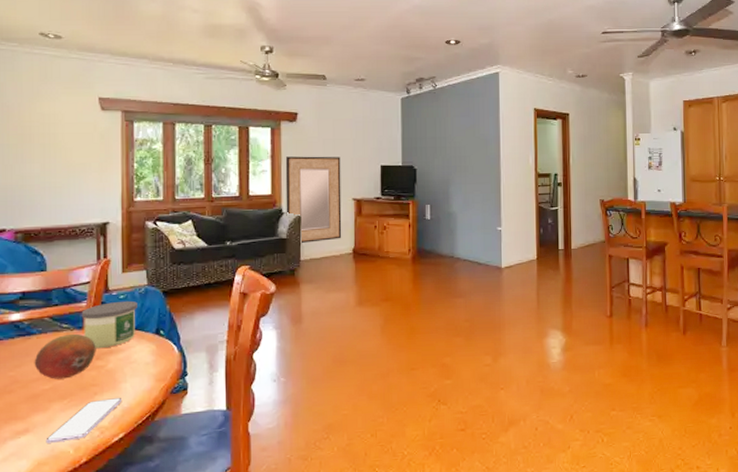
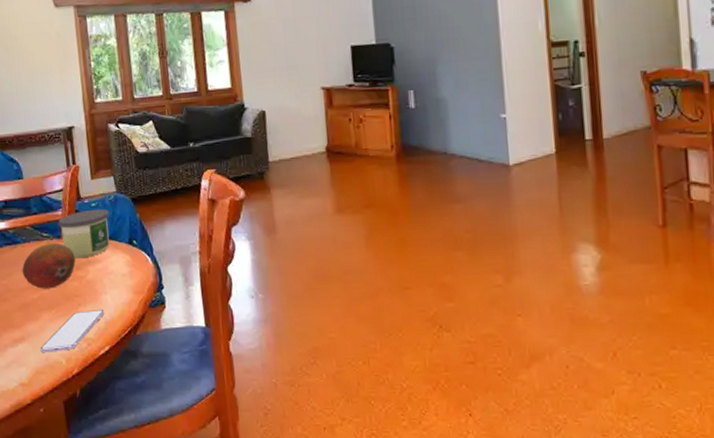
home mirror: present [285,156,342,244] -> none [242,39,313,143]

